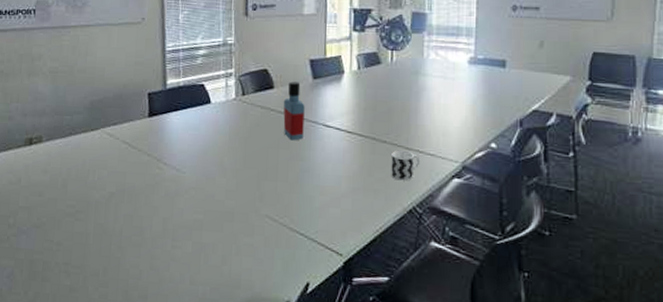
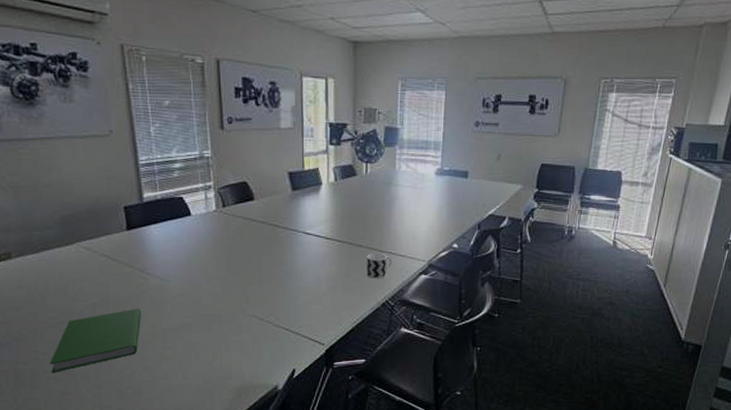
hardcover book: none [62,200,155,267] -> present [50,308,142,373]
bottle: present [283,81,305,141] -> none [264,193,285,248]

